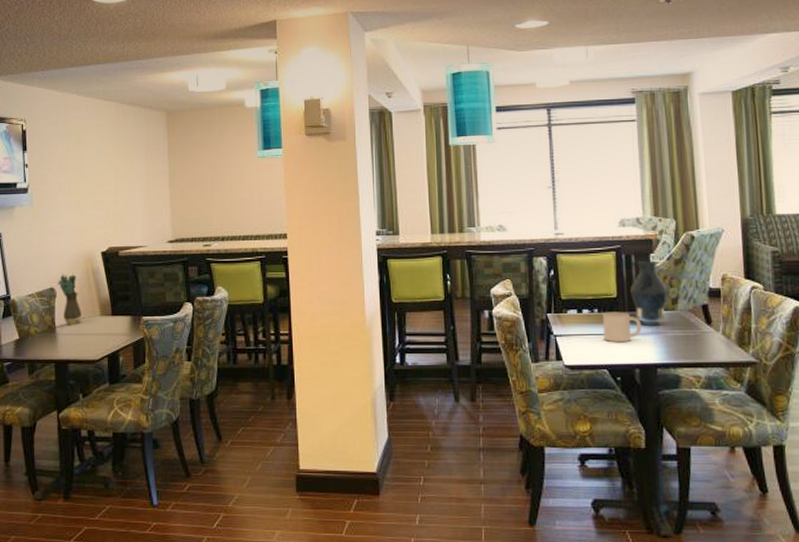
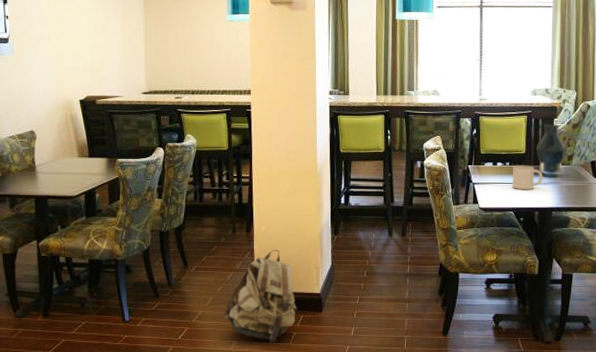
vase: present [58,273,82,326] -> none [38,118,60,166]
backpack: none [263,418,351,534] -> present [222,249,298,343]

